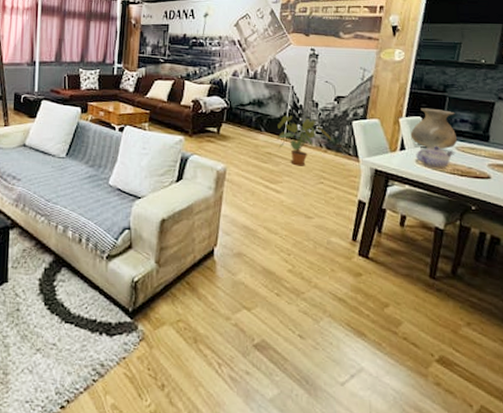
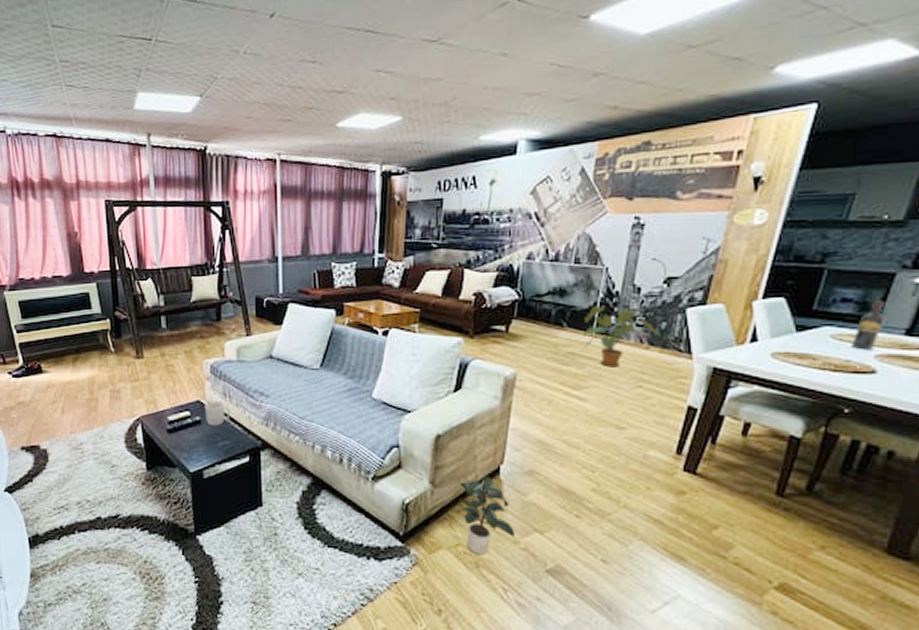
potted plant: none [179,257,227,331] -> present [458,476,515,555]
vase: present [410,108,458,150] -> none [767,285,835,339]
teapot: present [416,146,454,169] -> none [772,334,827,364]
wine bottle: none [471,122,492,160] -> present [851,300,886,350]

